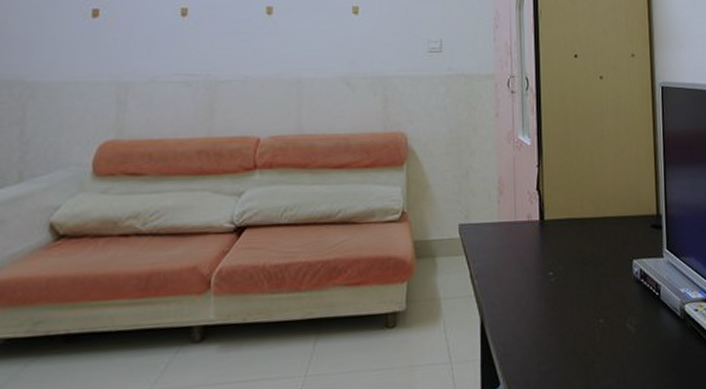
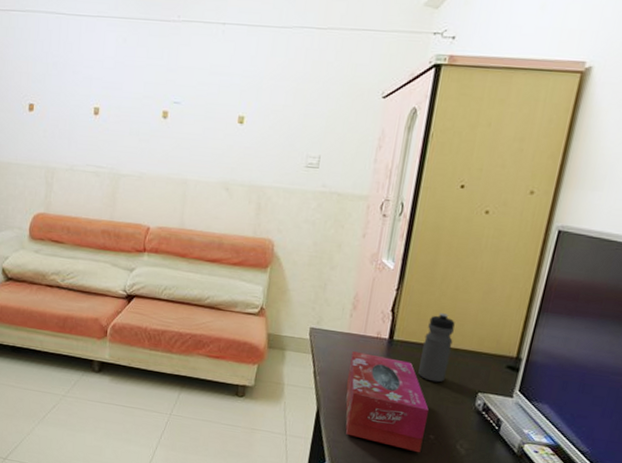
tissue box: none [507,241,594,344] -> present [345,351,429,453]
water bottle: none [573,182,601,258] -> present [418,313,455,383]

